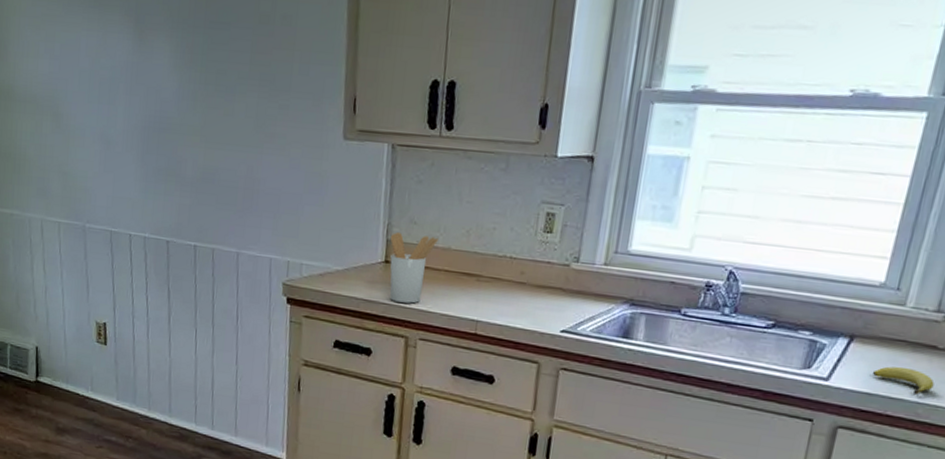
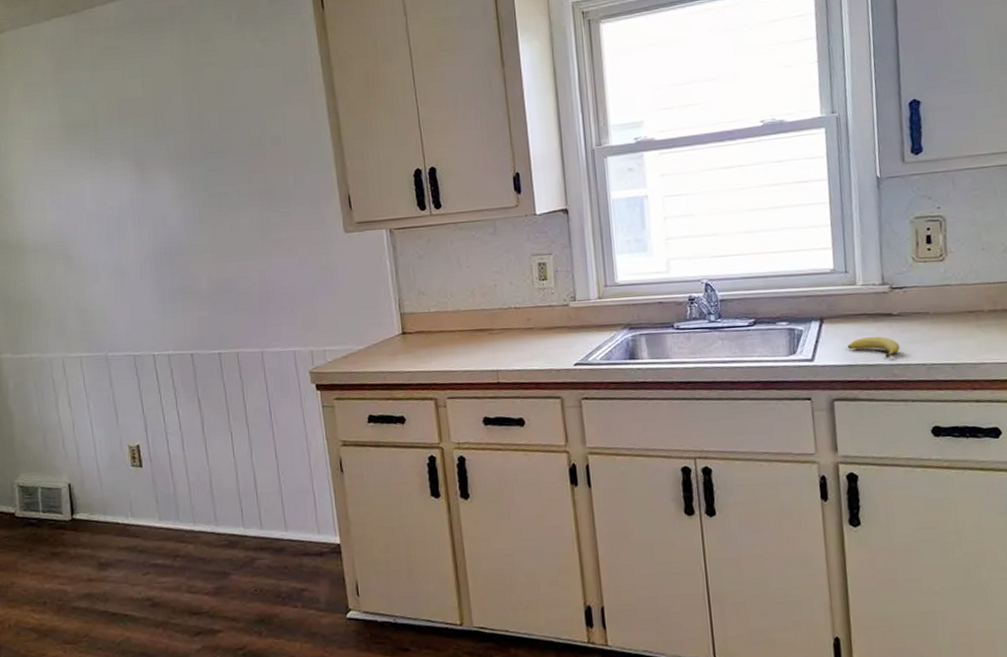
utensil holder: present [389,231,438,304] -> none [403,302,447,368]

